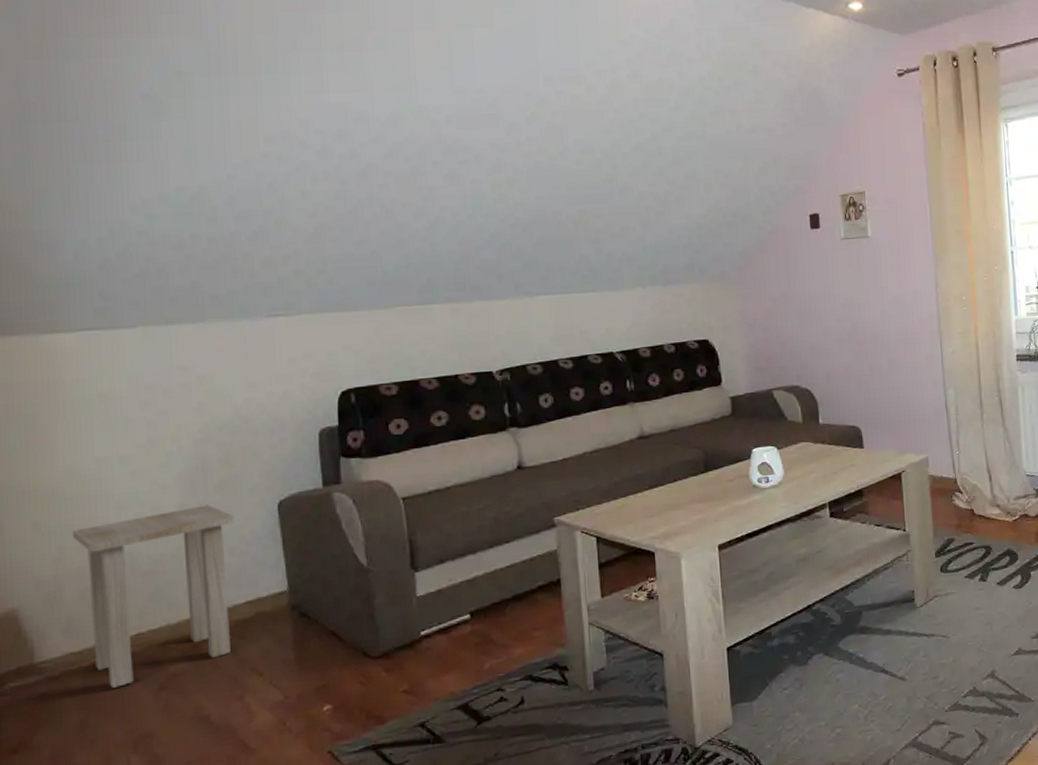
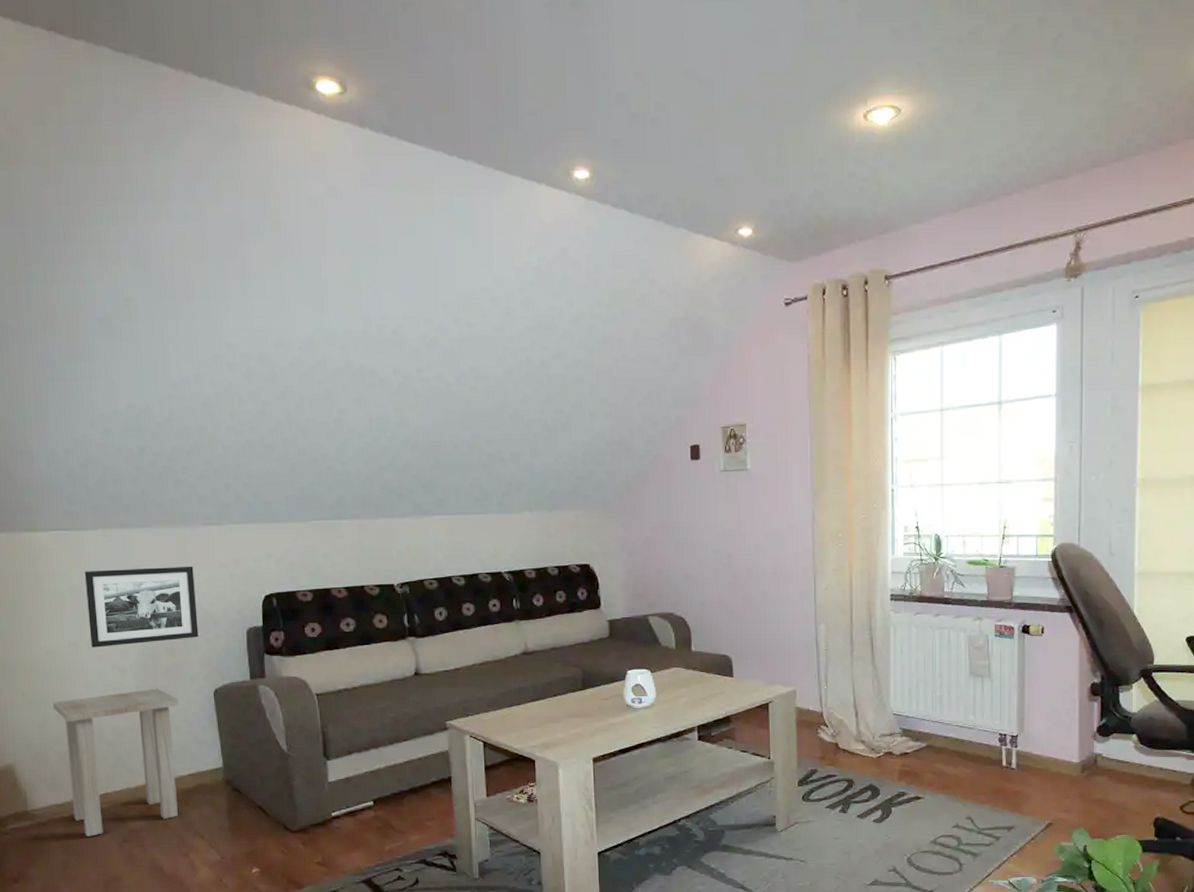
picture frame: none [118,362,260,463] -> present [84,565,199,648]

